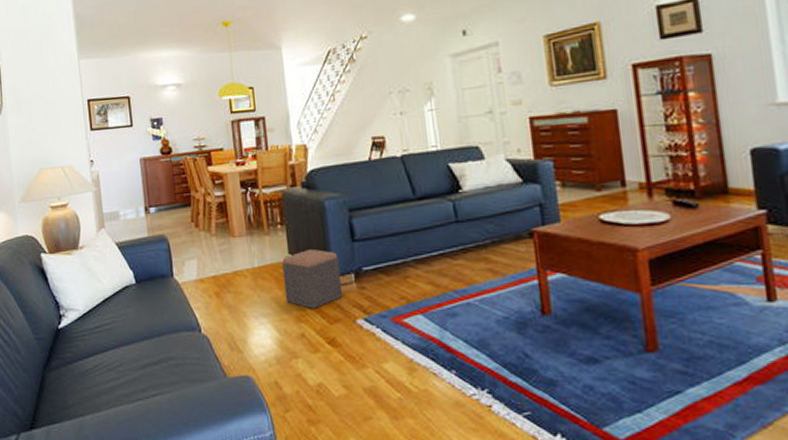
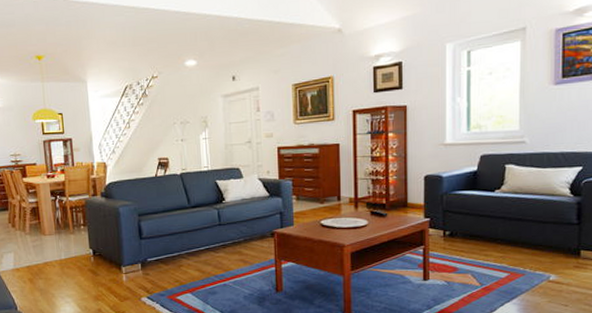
footstool: present [282,248,342,310] -> none [84,244,131,291]

